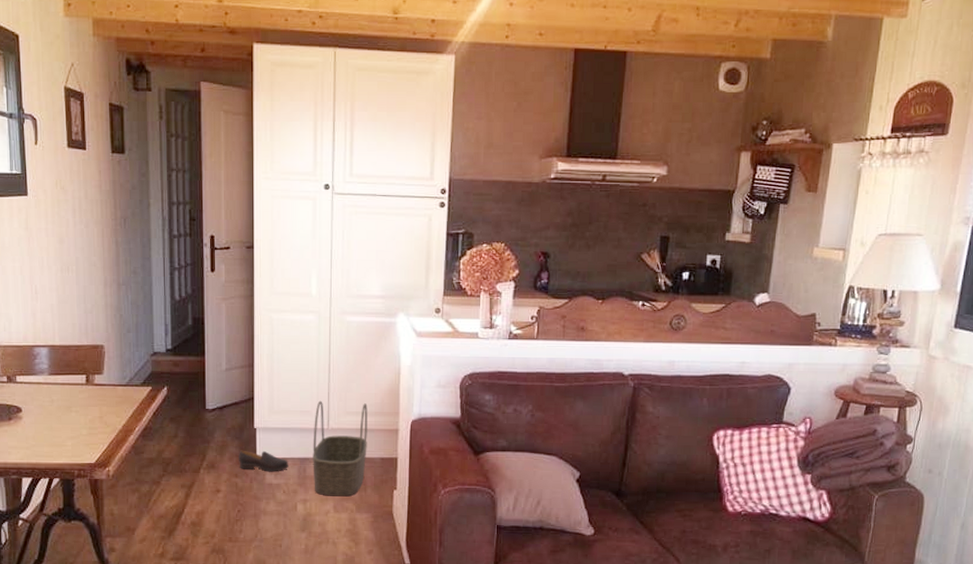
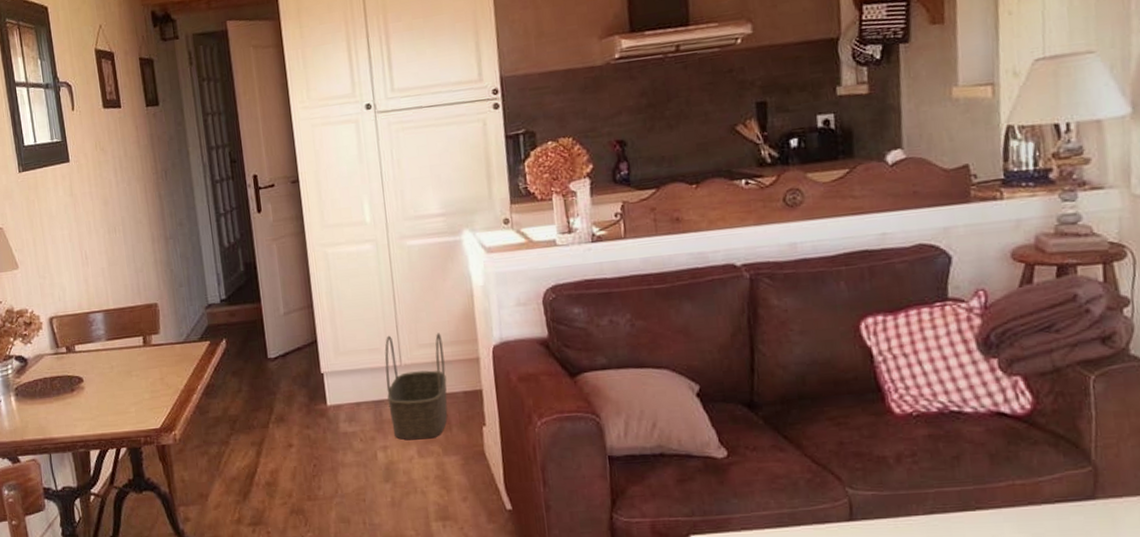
shoe: present [238,450,290,472] -> none [307,396,364,420]

